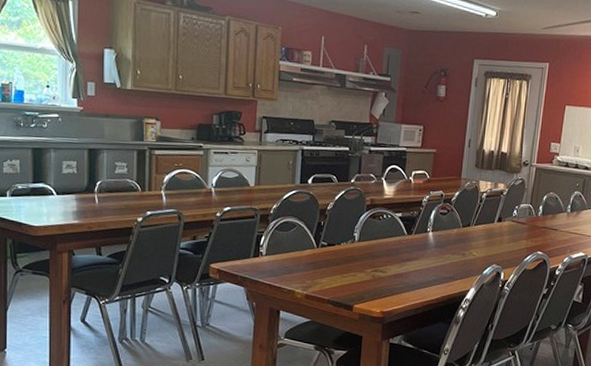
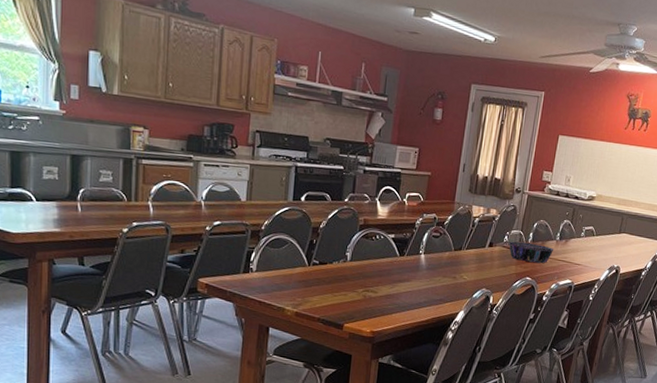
decorative bowl: none [517,215,566,237] -> present [508,241,554,264]

